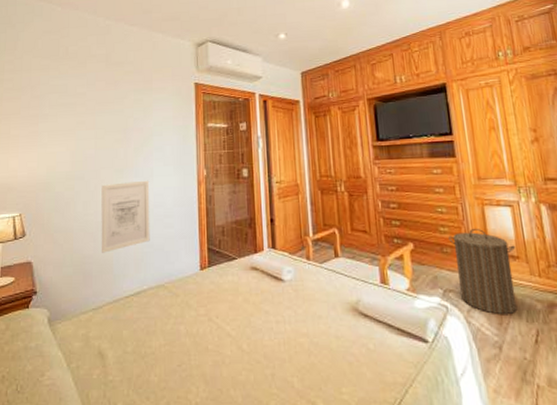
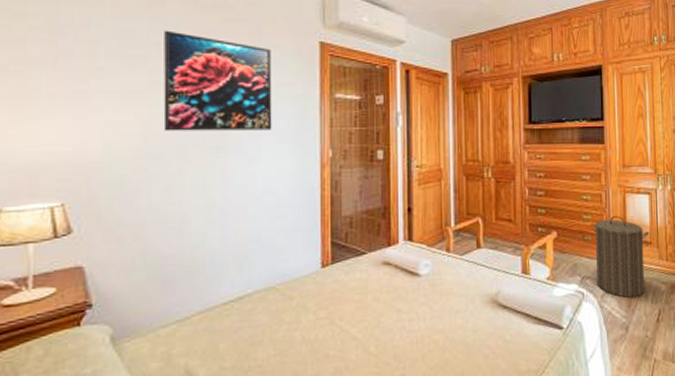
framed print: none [85,83,161,159] -> present [163,30,272,131]
wall art: present [101,180,150,253] -> none [188,161,257,252]

